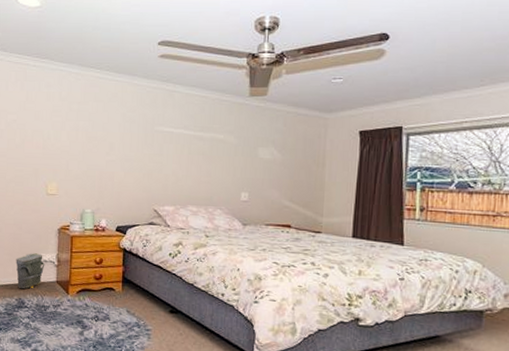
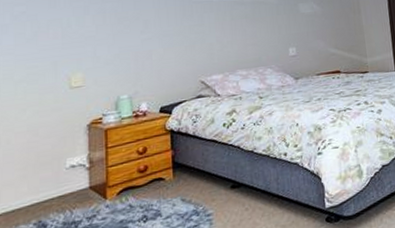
bag: present [16,253,45,289] -> none [32,159,73,209]

